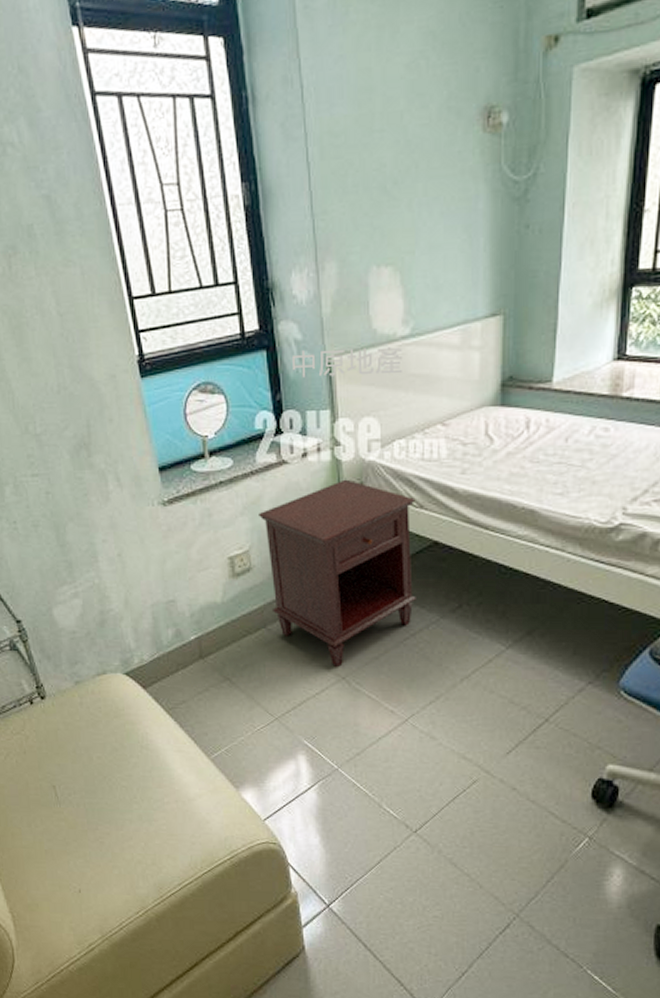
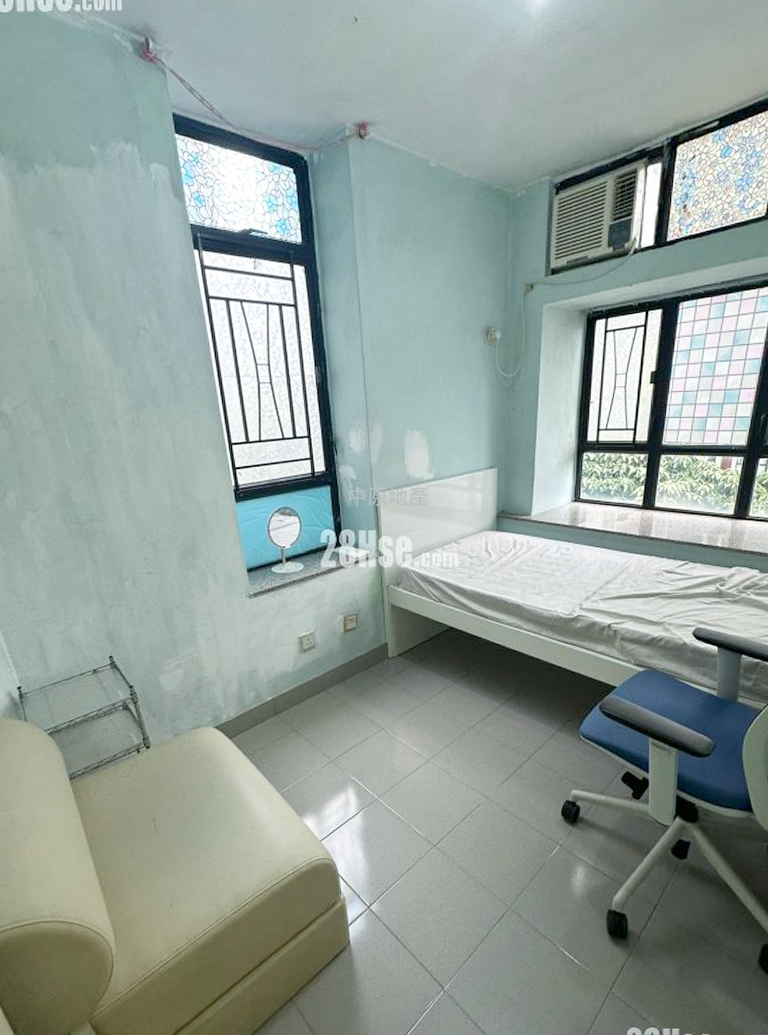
nightstand: present [259,479,416,667] -> none [322,580,437,720]

